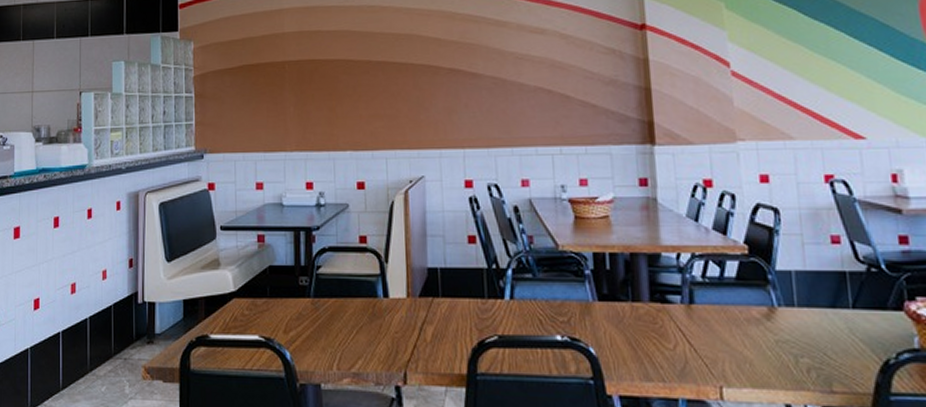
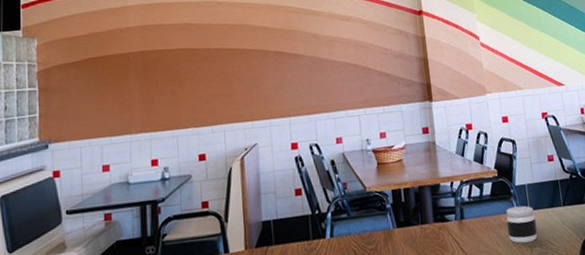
jar: none [757,298,808,349] -> present [506,205,538,244]

